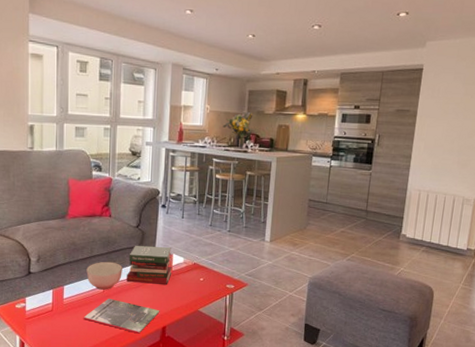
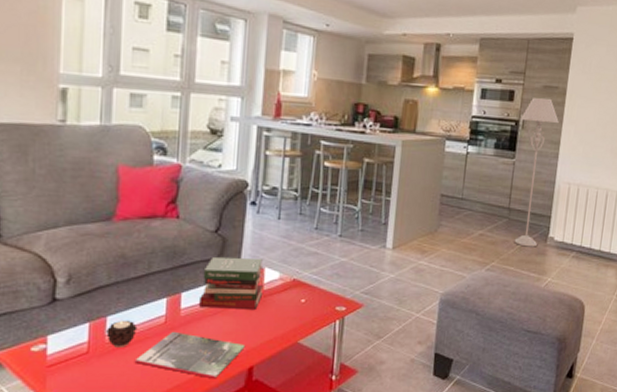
candle: none [64,288,85,308] -> present [106,319,138,347]
bowl: present [86,261,123,290] -> none [141,280,194,320]
bouquet: present [223,111,253,151] -> none [334,80,374,131]
floor lamp: none [371,119,410,243] -> present [514,97,559,247]

